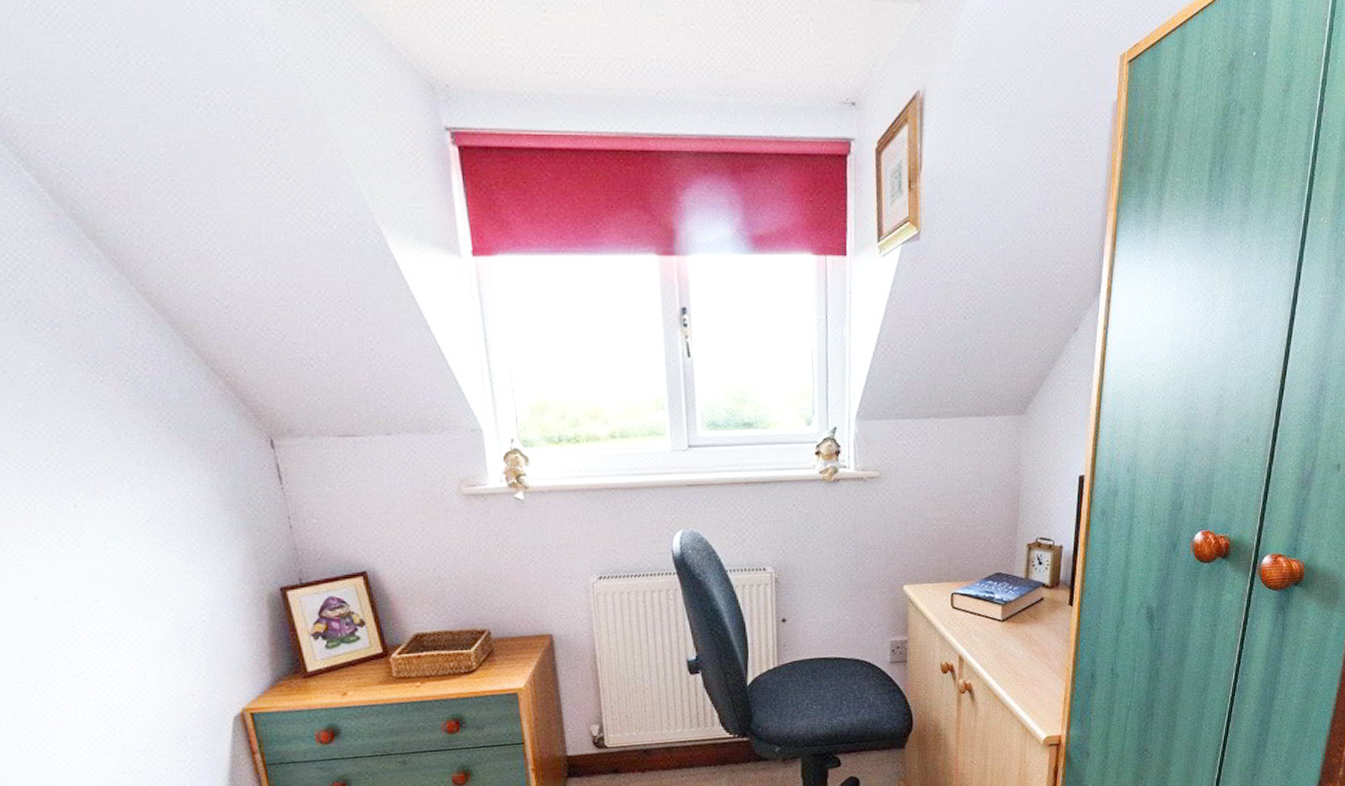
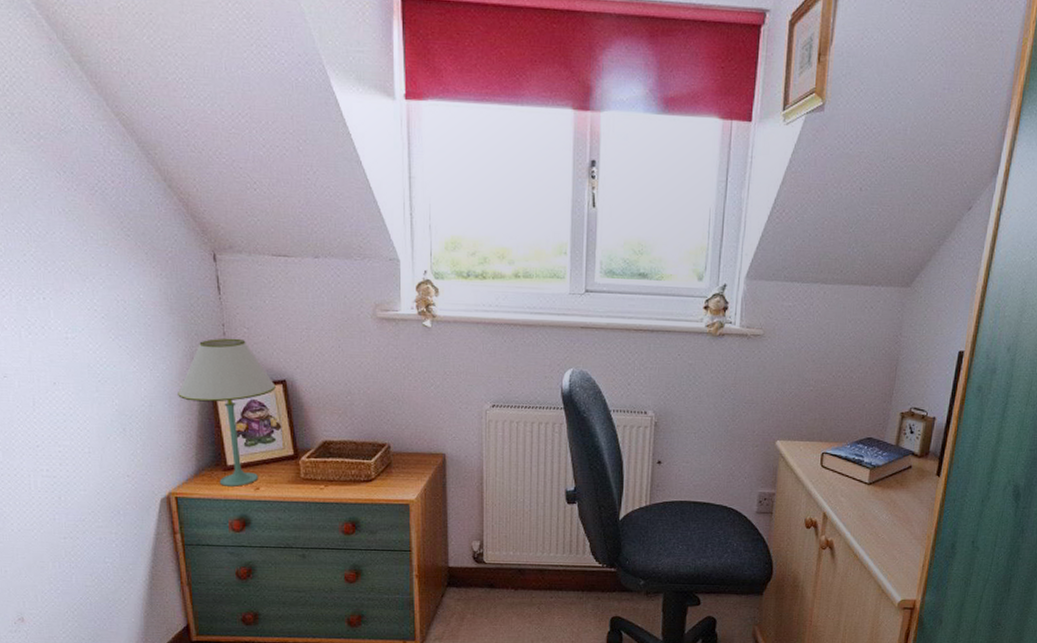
table lamp: none [243,531,356,695] -> present [178,338,276,487]

